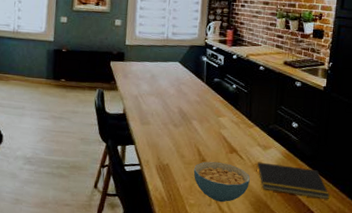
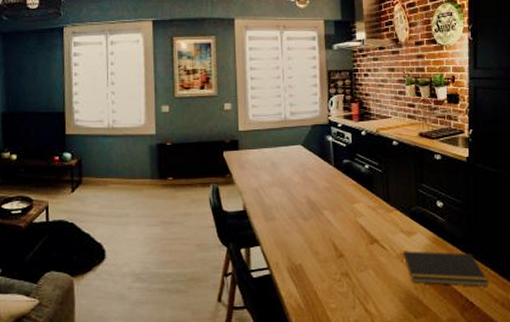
cereal bowl: present [193,161,250,203] -> none [331,255,397,303]

